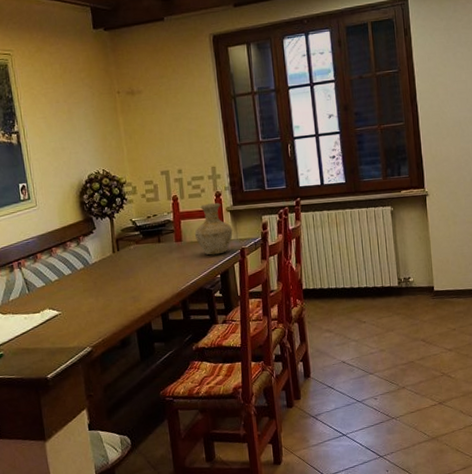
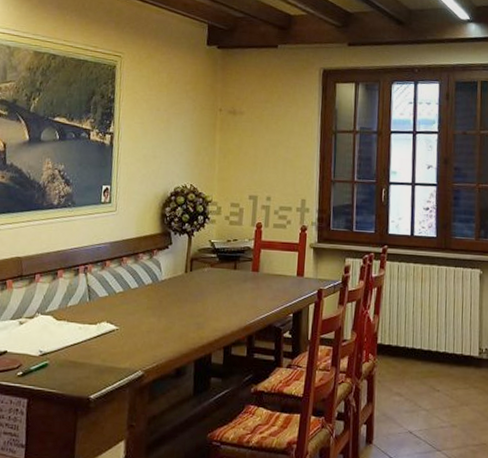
vase: present [194,203,233,256] -> none [272,236,313,292]

